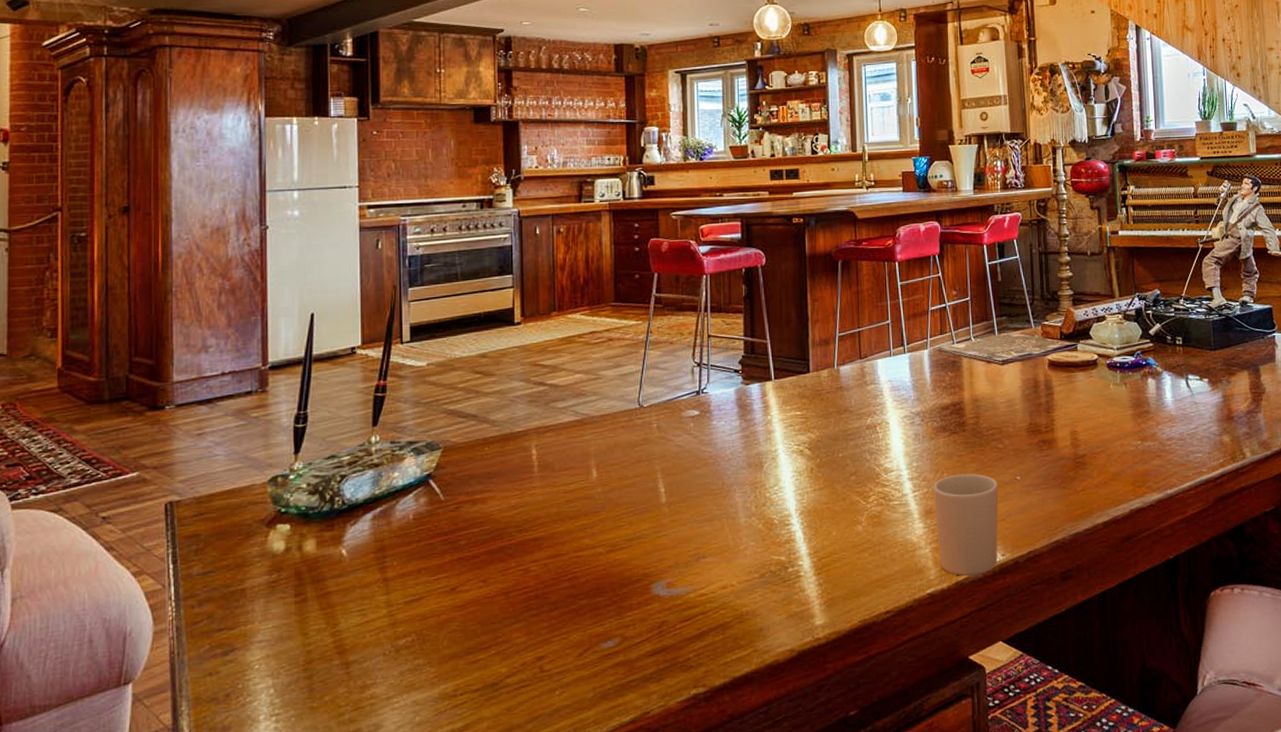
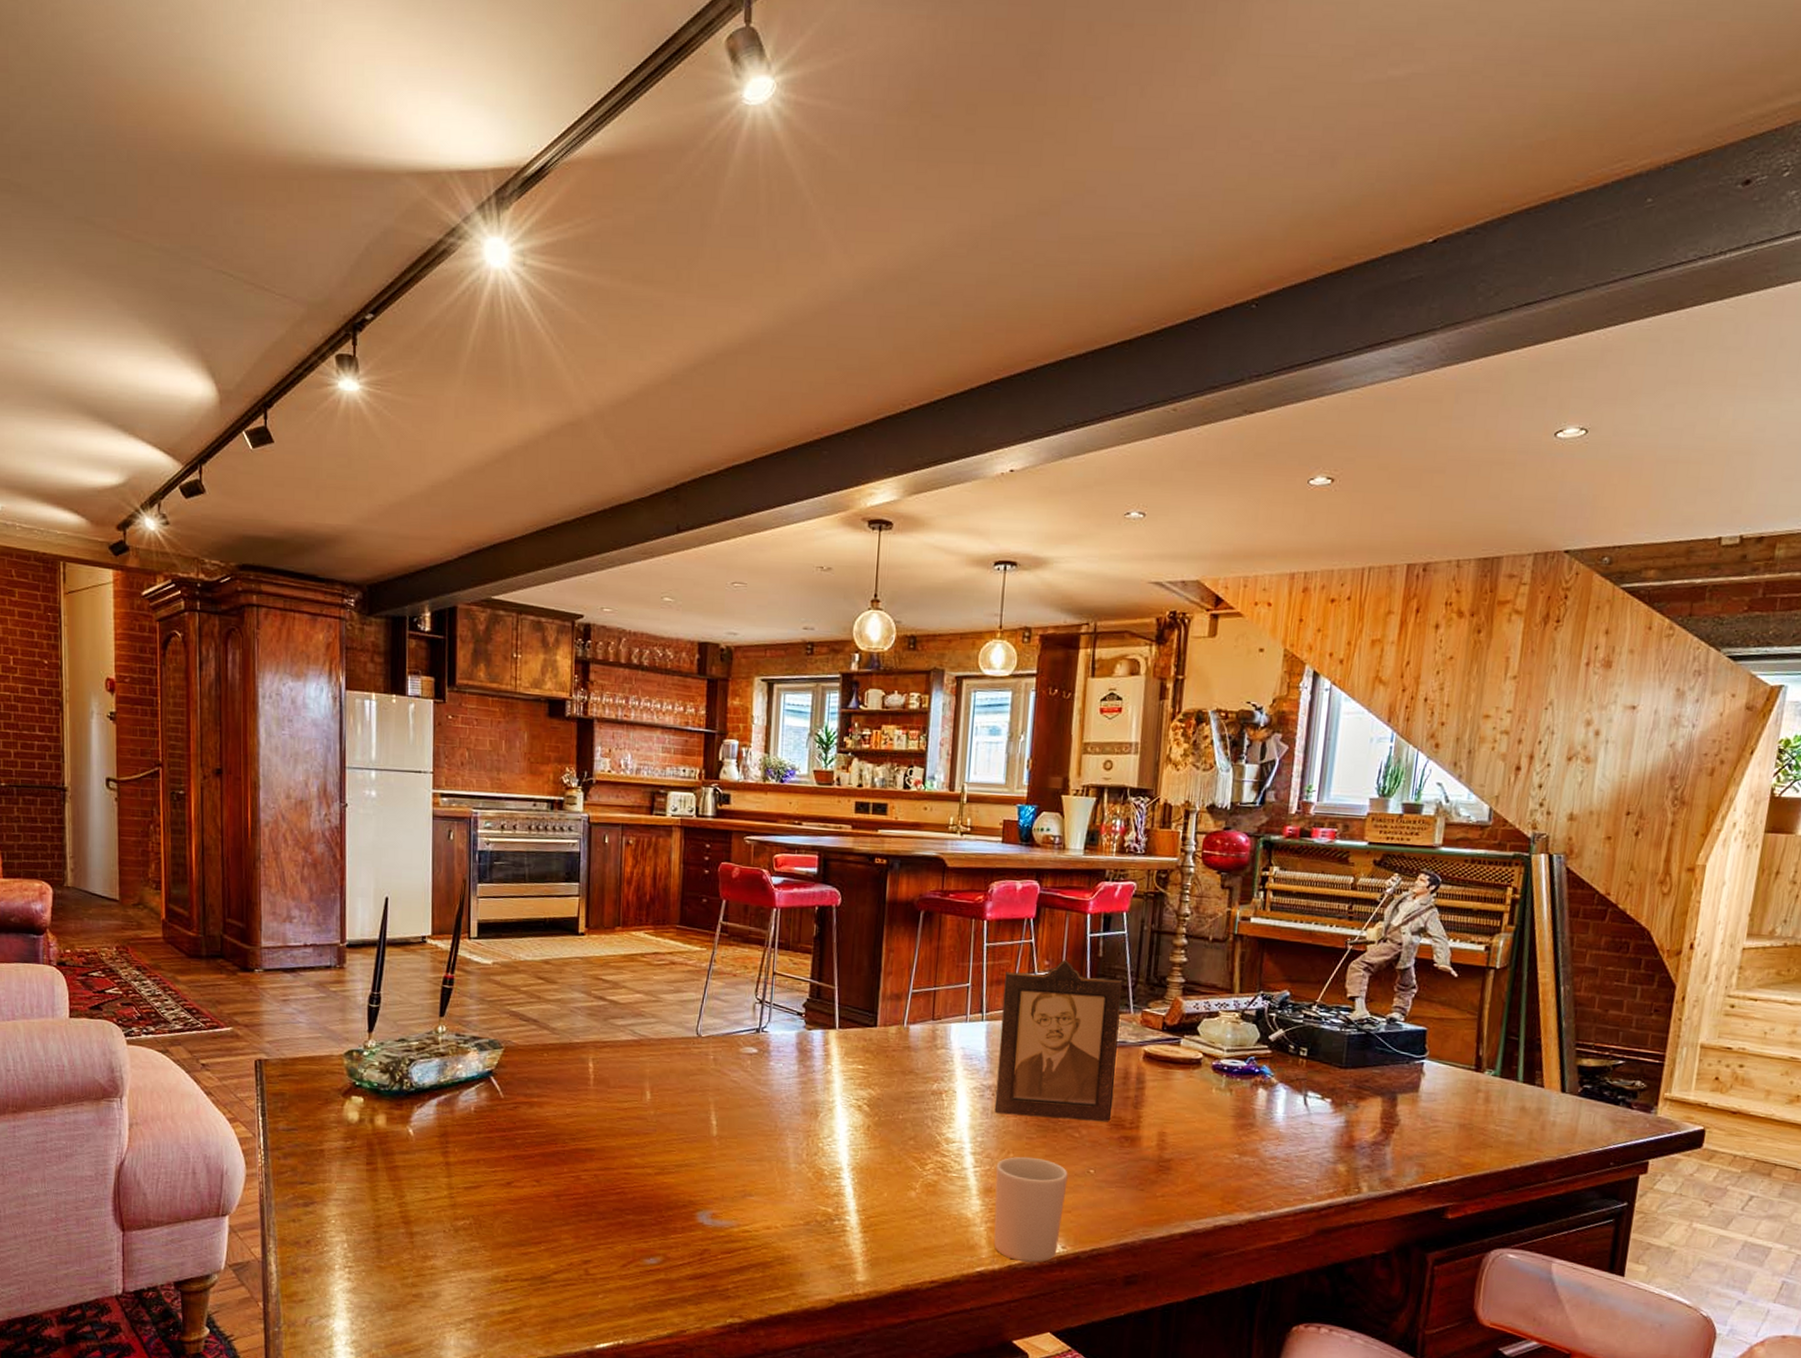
photo frame: none [920,287,1029,437] -> present [994,959,1123,1121]

